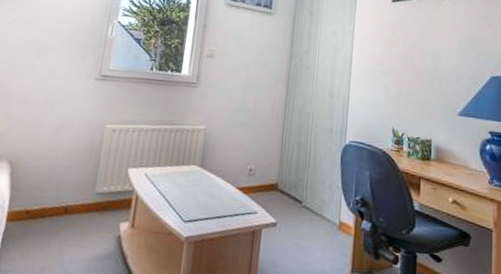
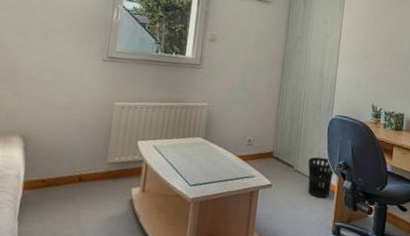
wastebasket: none [318,190,351,242] -> present [308,156,335,199]

